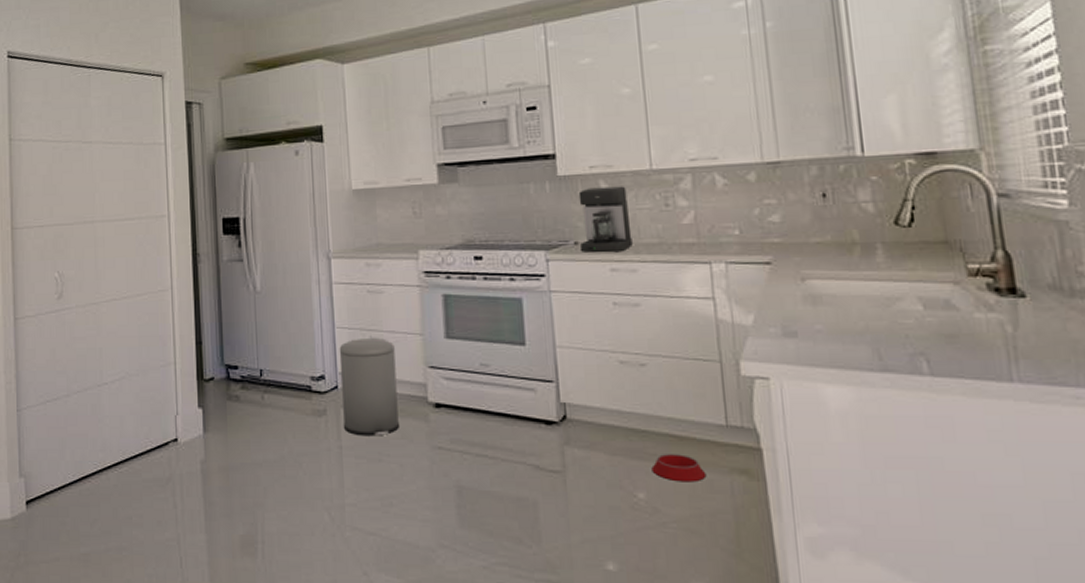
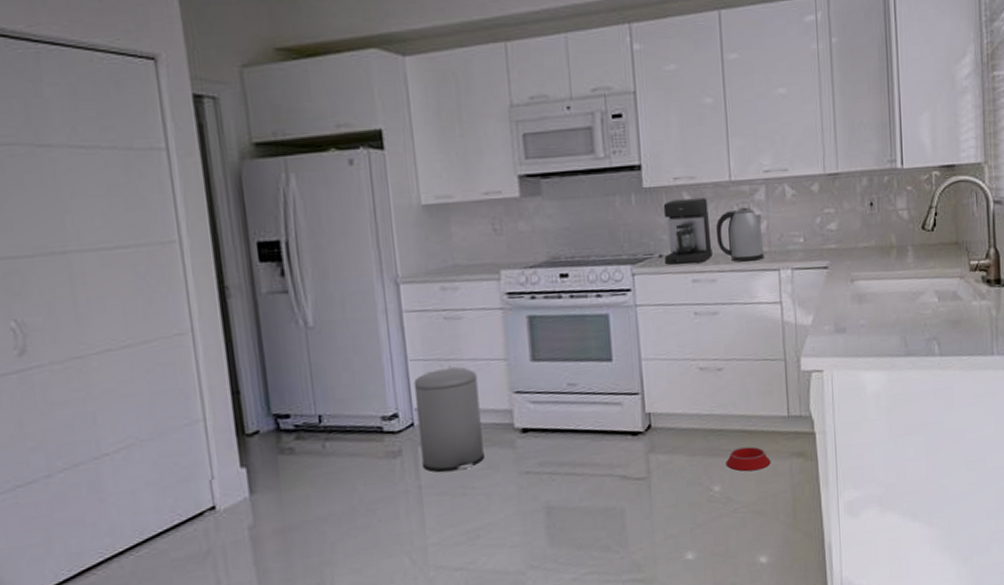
kettle: none [636,196,693,253] -> present [716,207,765,262]

